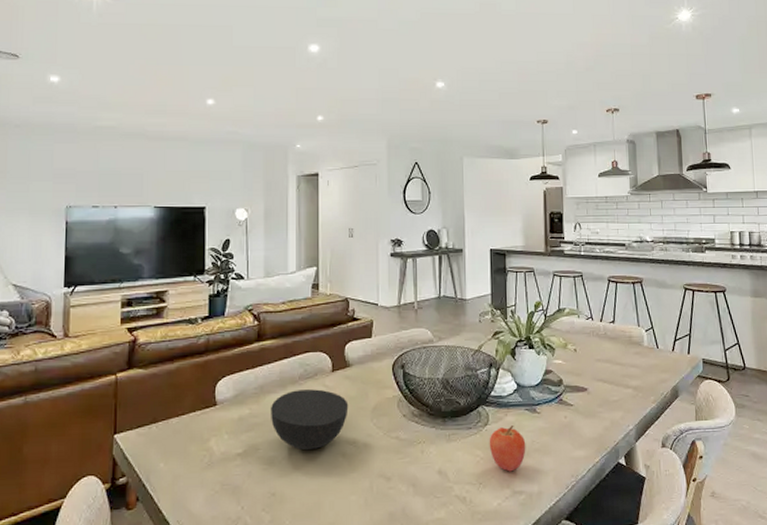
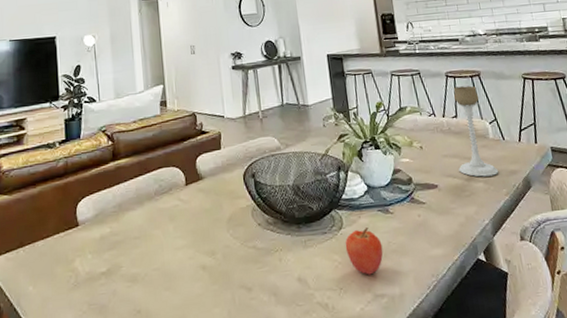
bowl: present [270,389,349,451] -> none [129,203,205,266]
candle holder: none [610,292,649,383] -> present [453,85,499,177]

